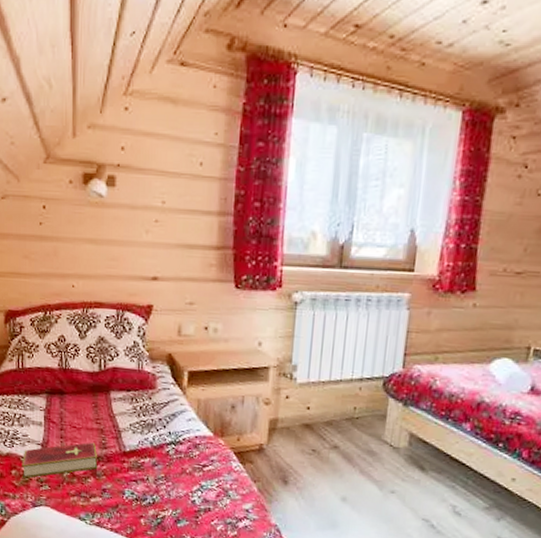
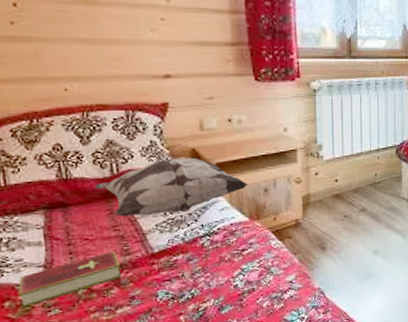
decorative pillow: none [85,360,217,417] -> present [94,157,248,218]

